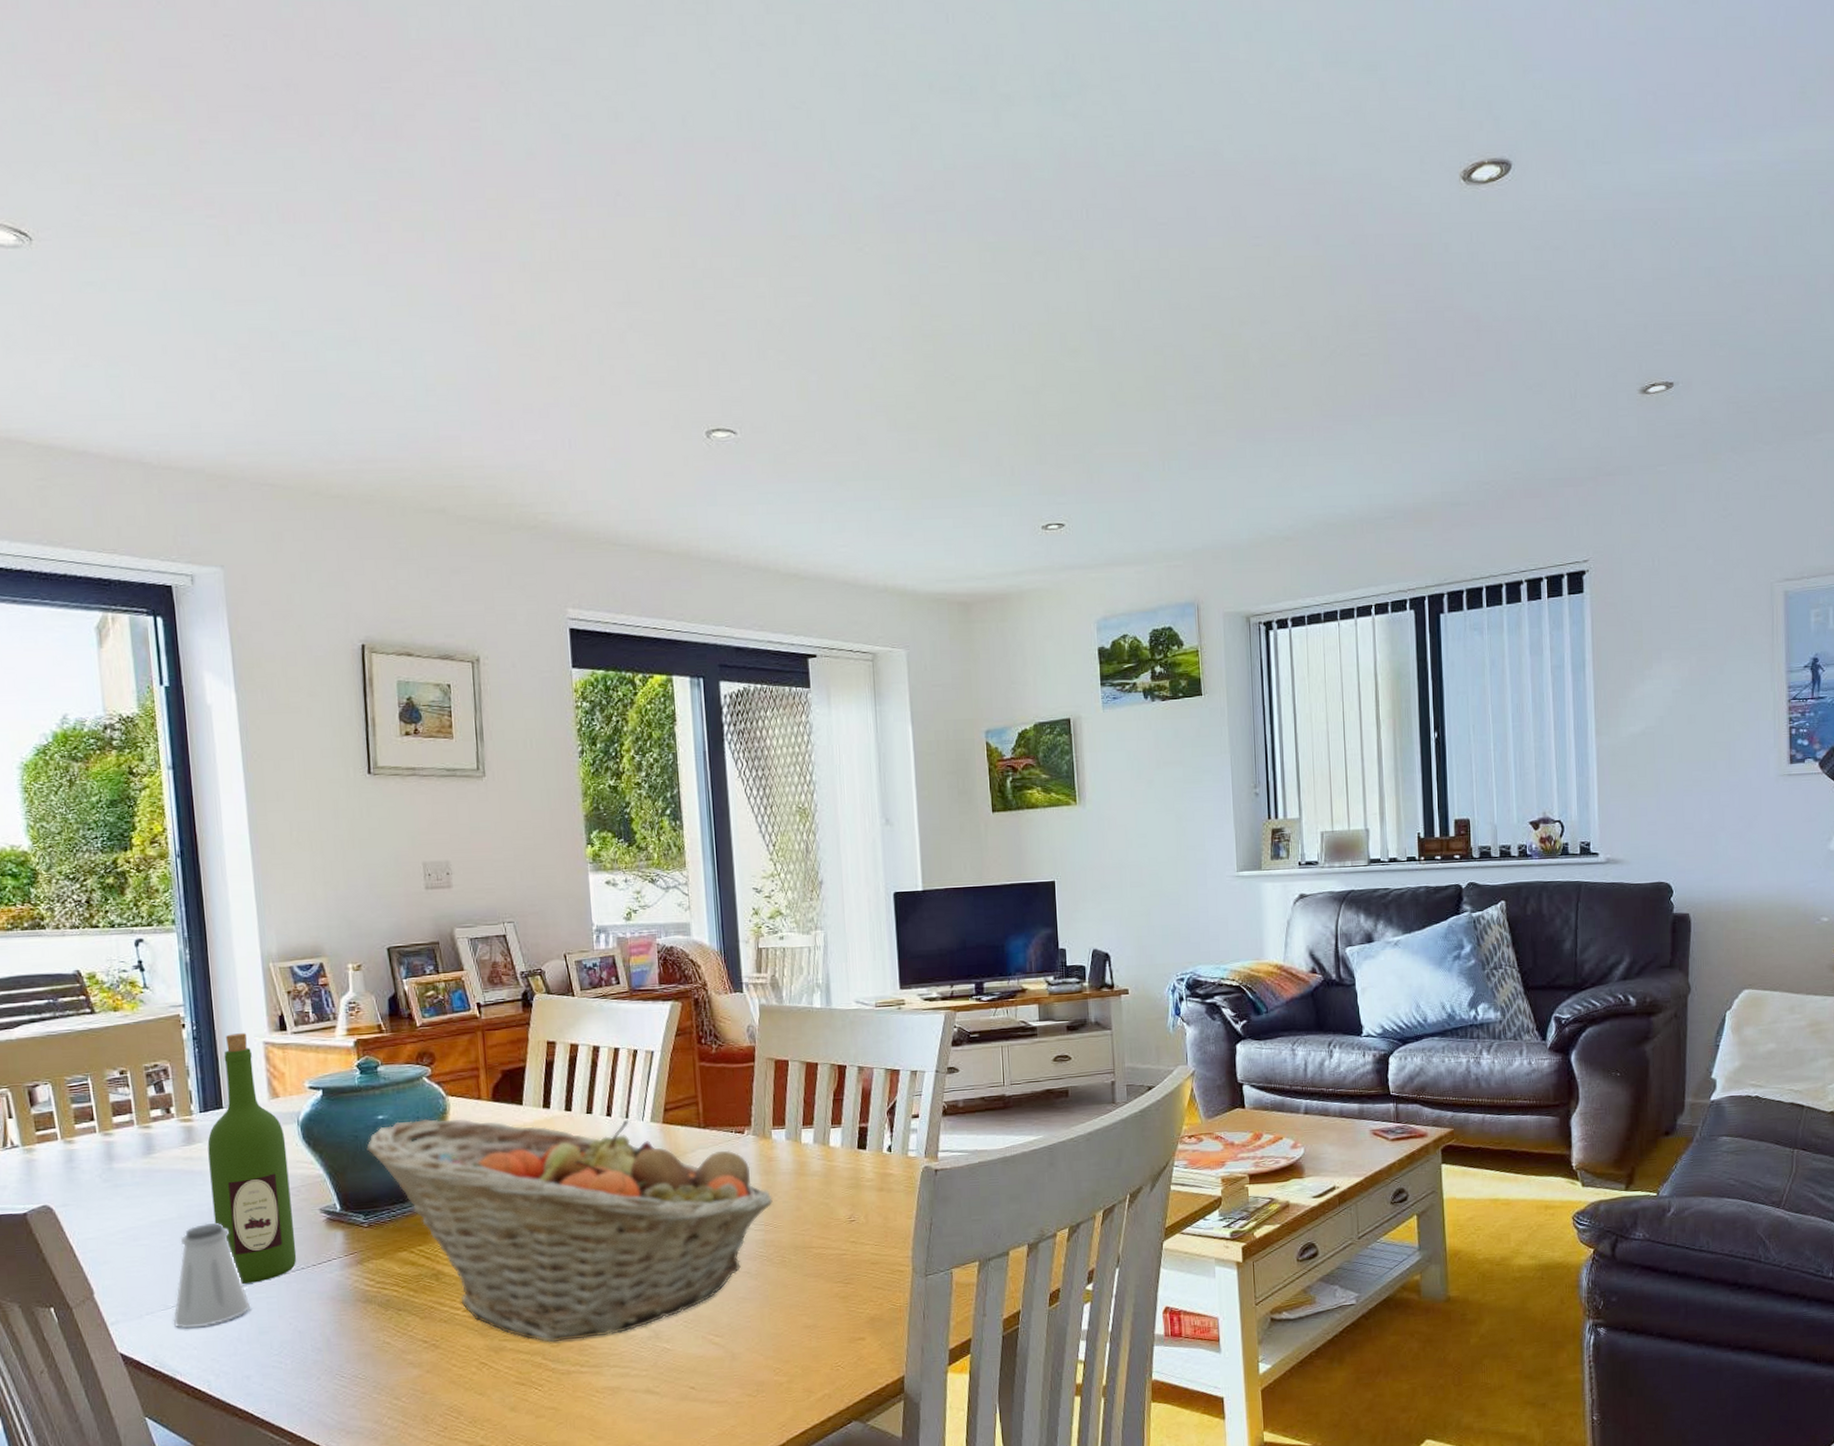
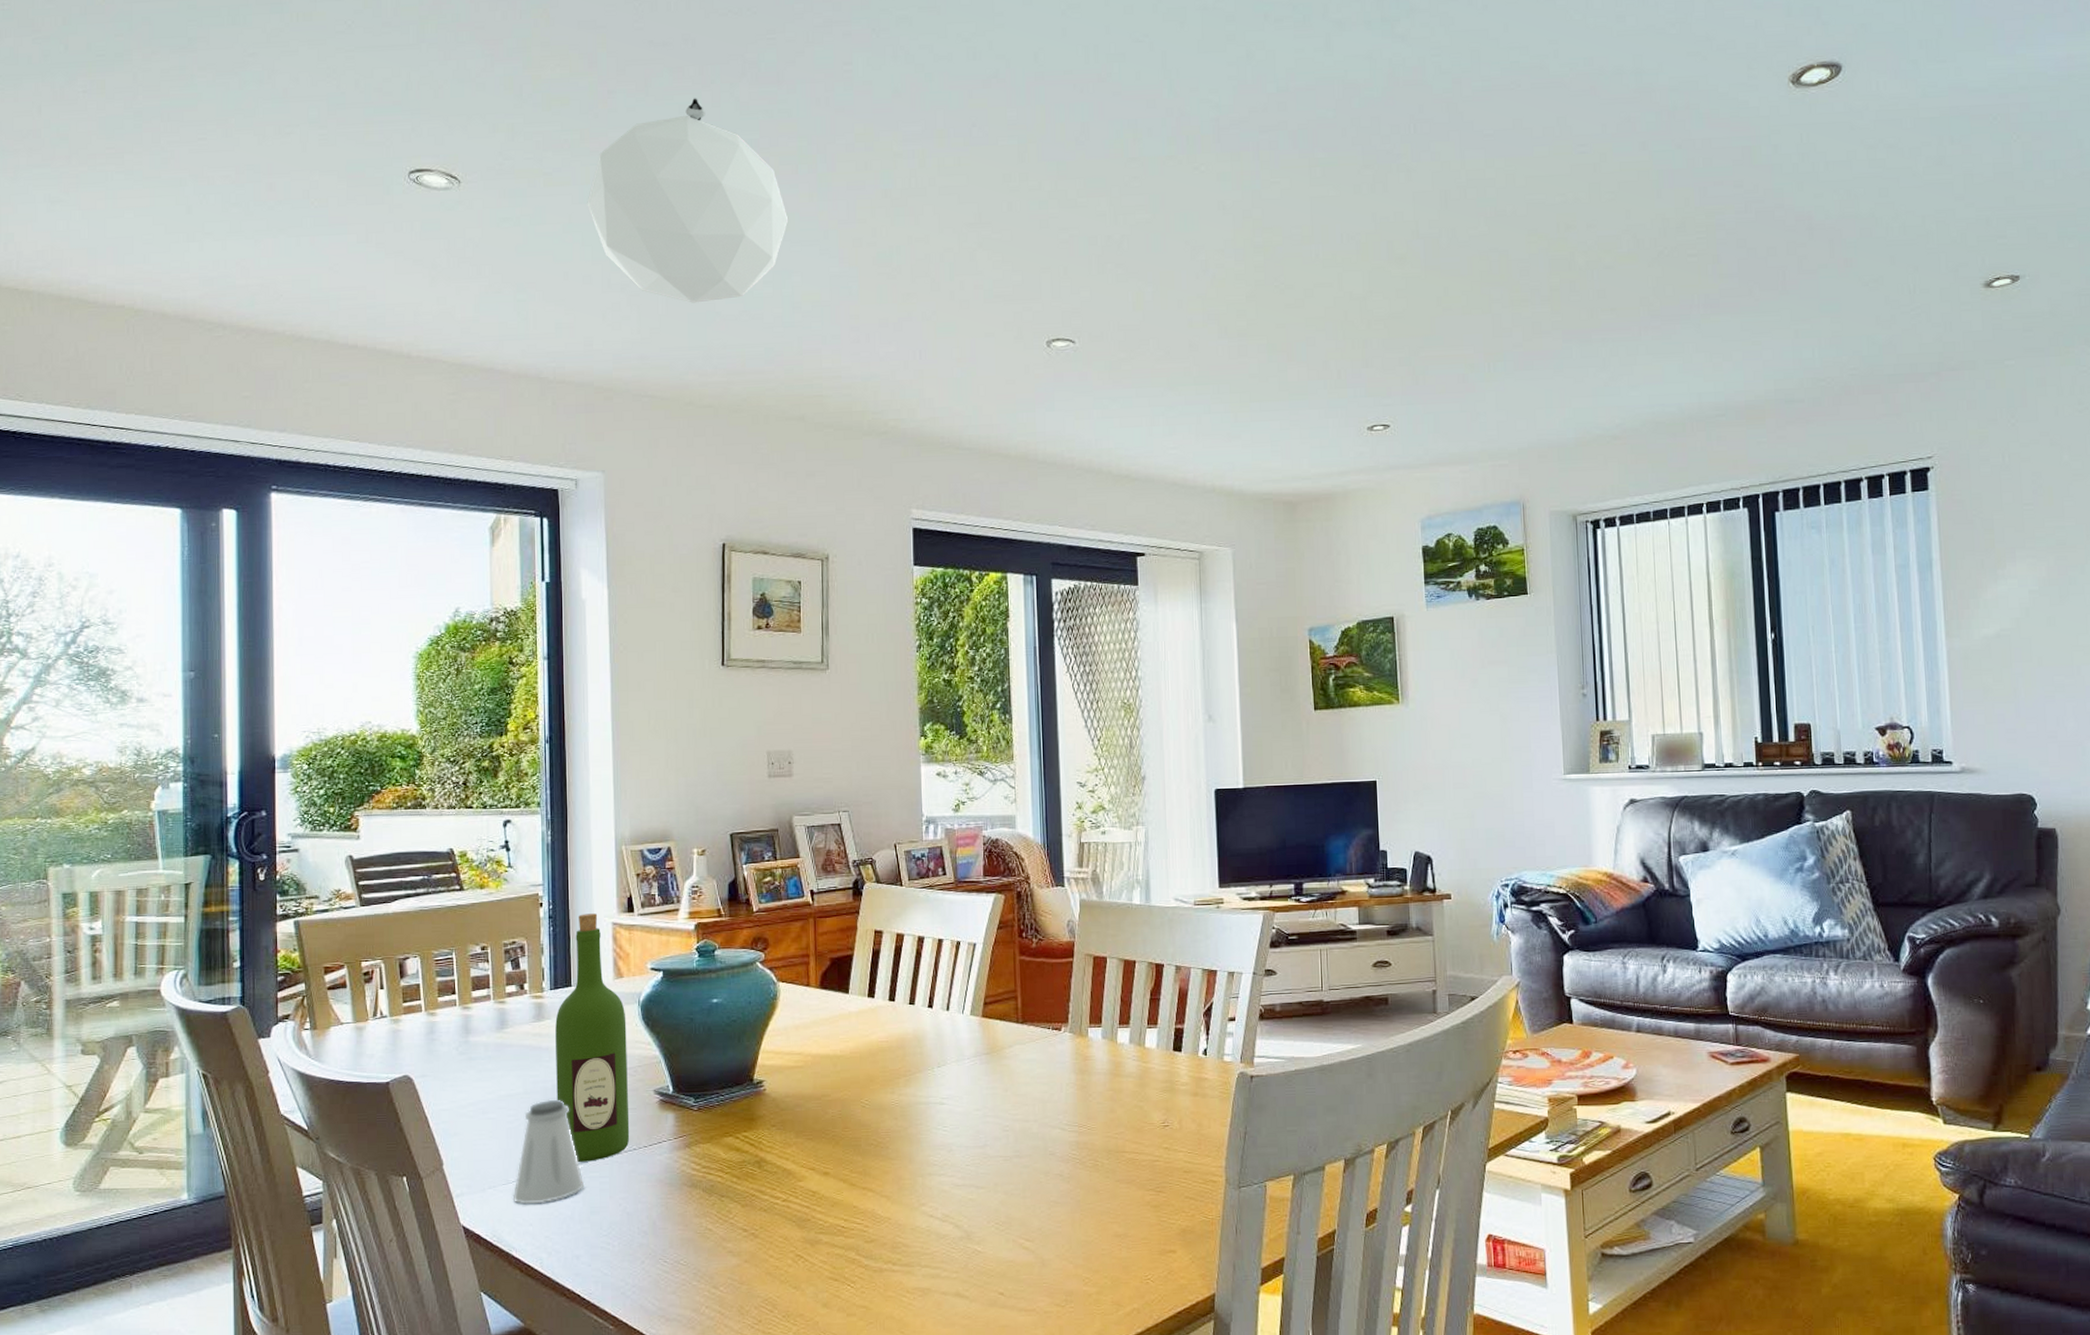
pendant lamp: none [183,152,417,383] -> present [587,98,789,303]
fruit basket: present [367,1119,774,1343] -> none [700,1004,1088,1238]

